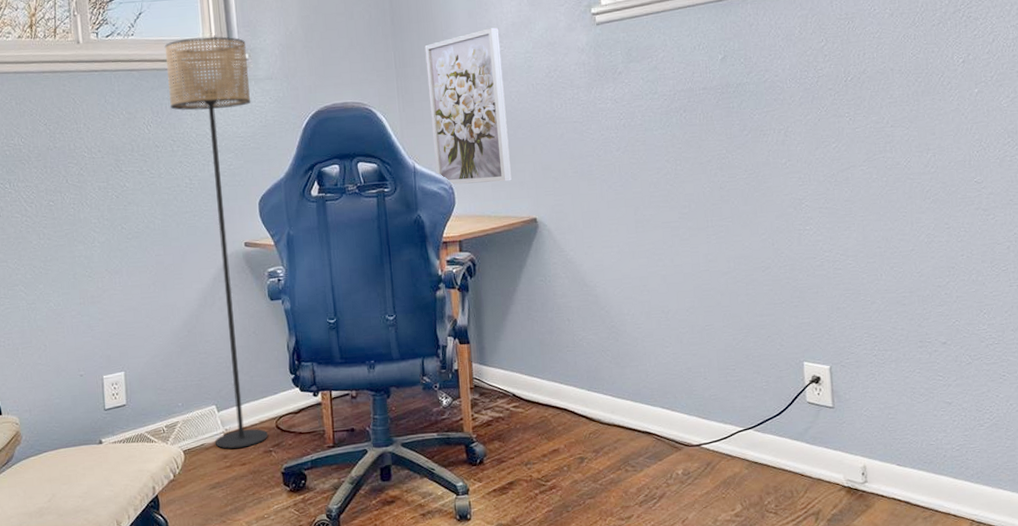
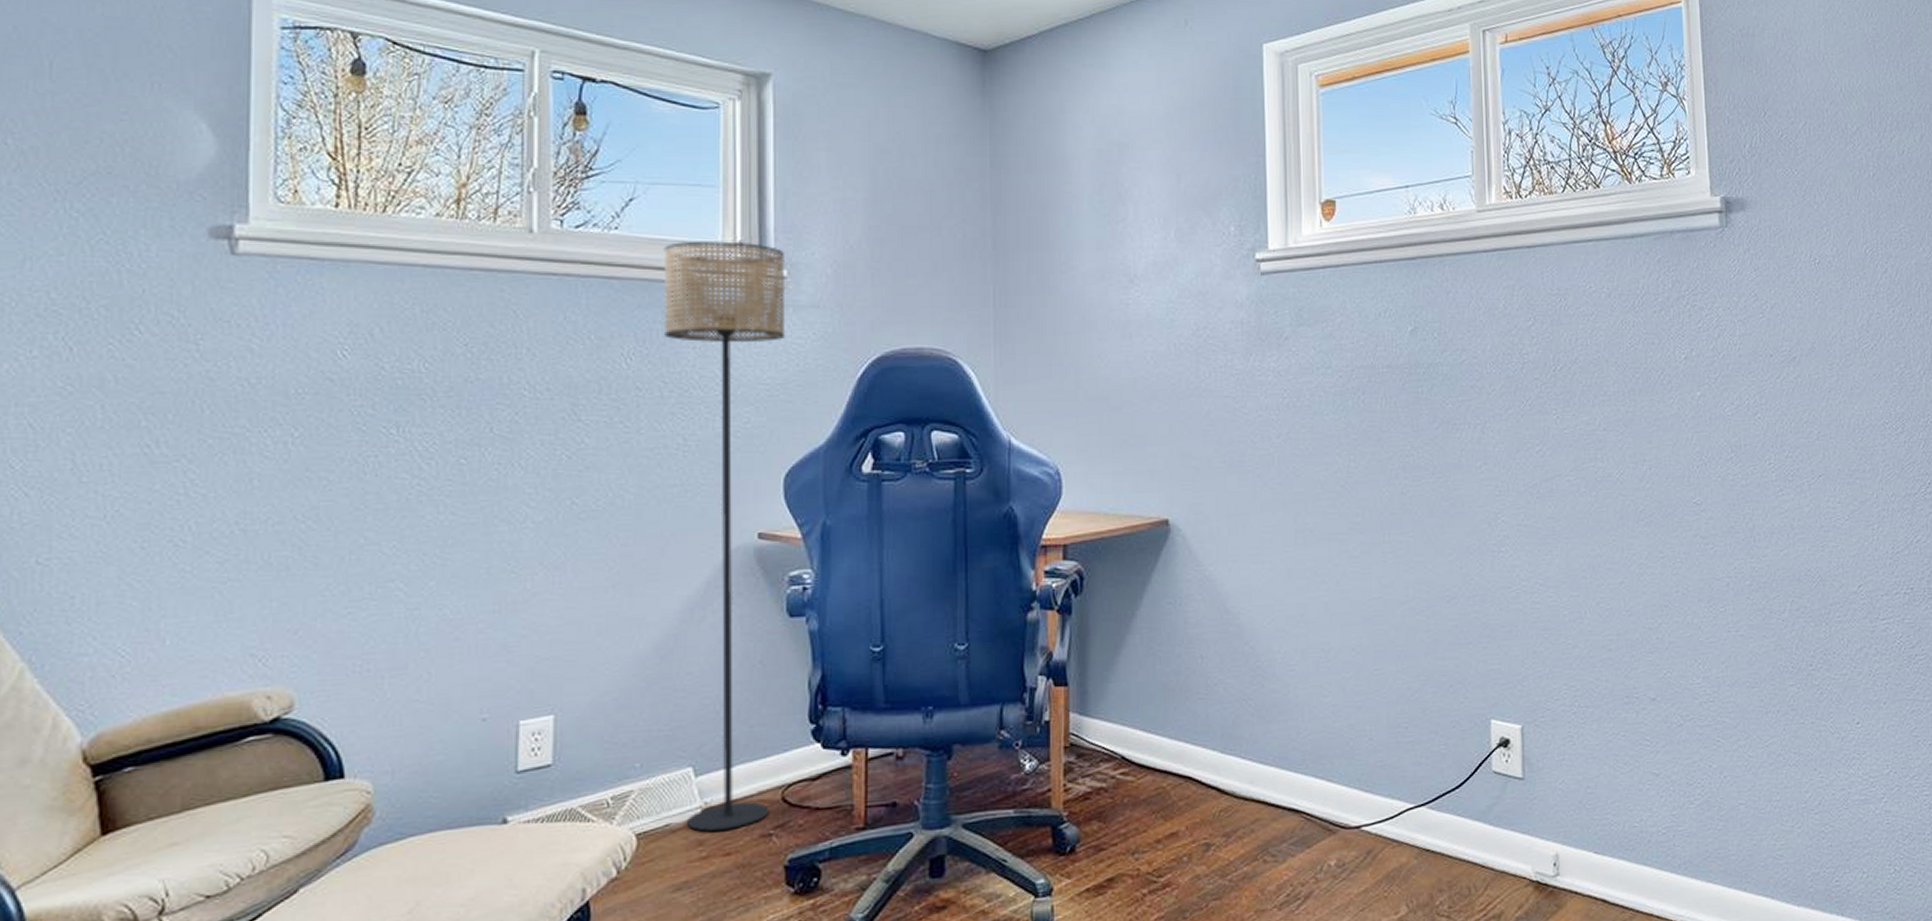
wall art: present [424,27,512,185] -> none [1035,266,1139,469]

